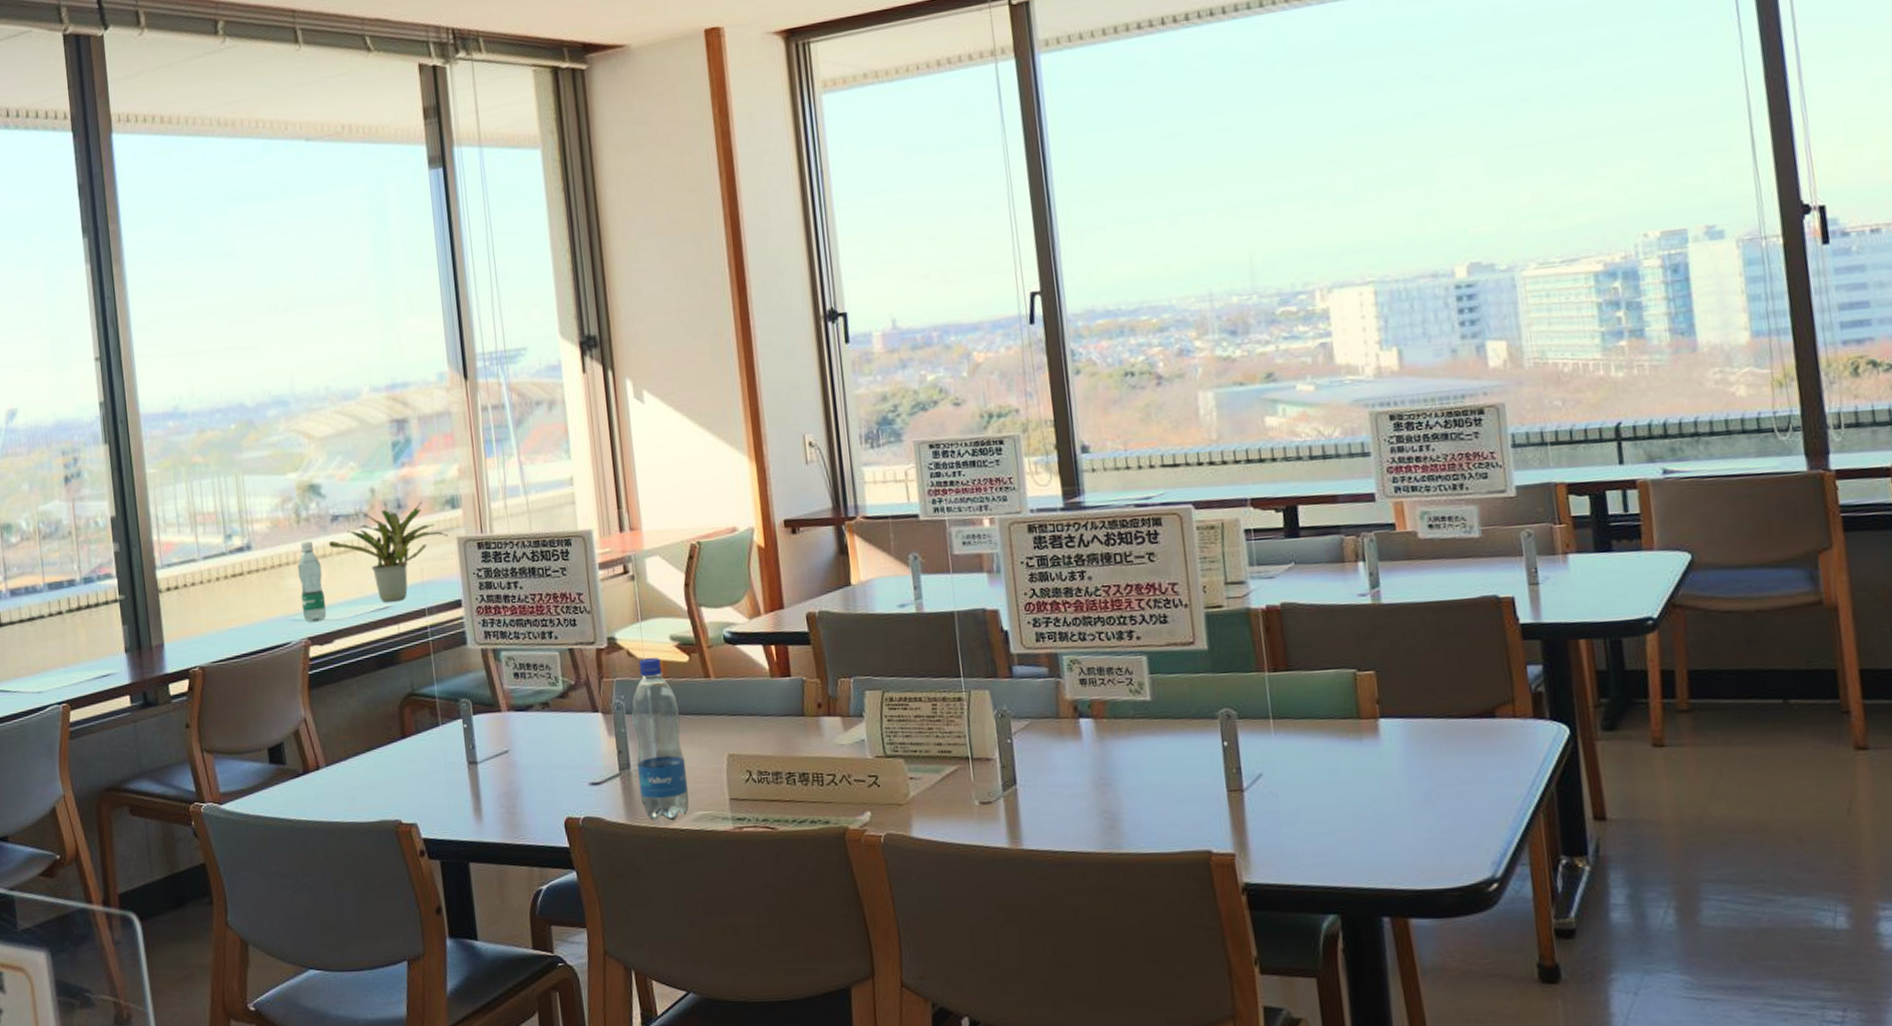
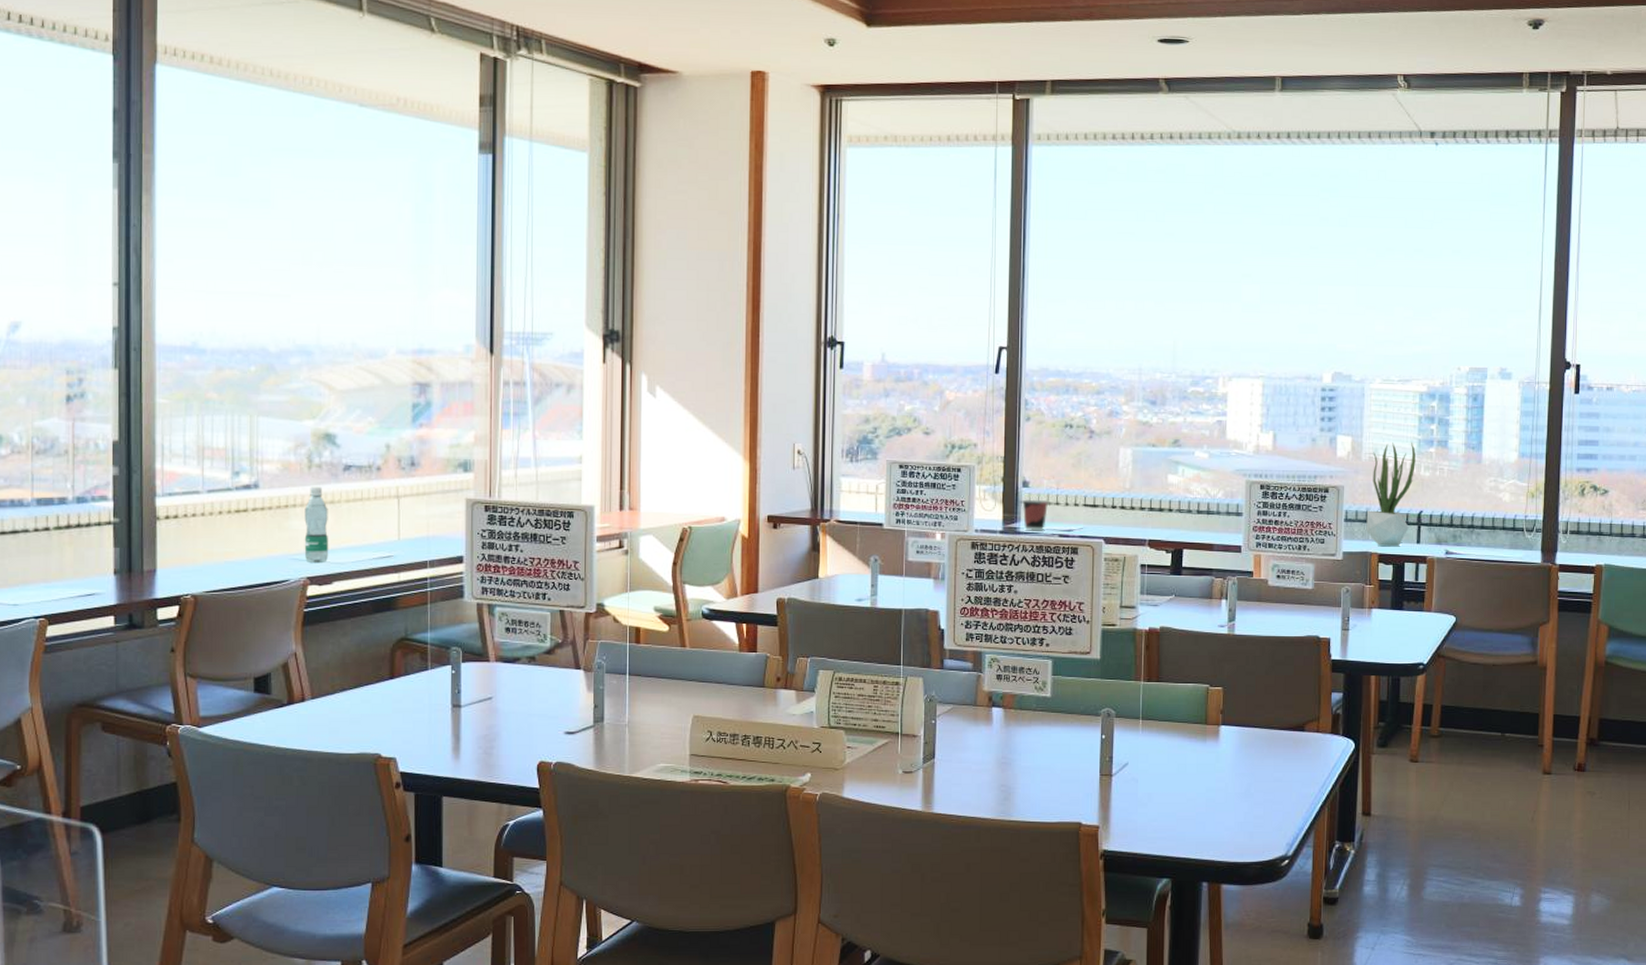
potted plant: present [328,501,448,604] -> none [338,461,457,553]
bottle: present [631,658,689,821] -> none [610,626,655,769]
cup: none [1083,465,1118,504] -> present [1022,499,1049,531]
potted plant: none [1539,338,1605,473] -> present [1366,442,1416,547]

